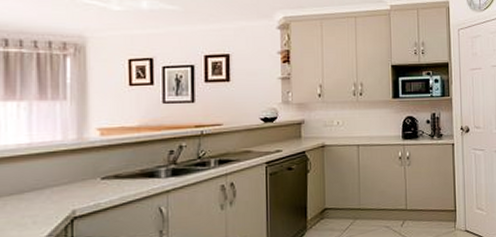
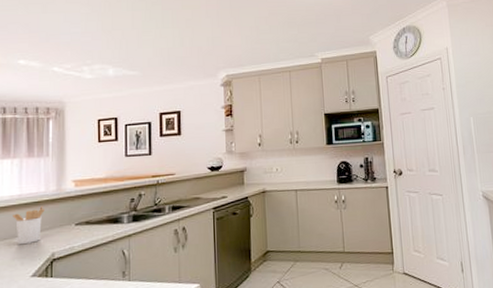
utensil holder: none [21,157,62,200] -> present [13,206,45,244]

